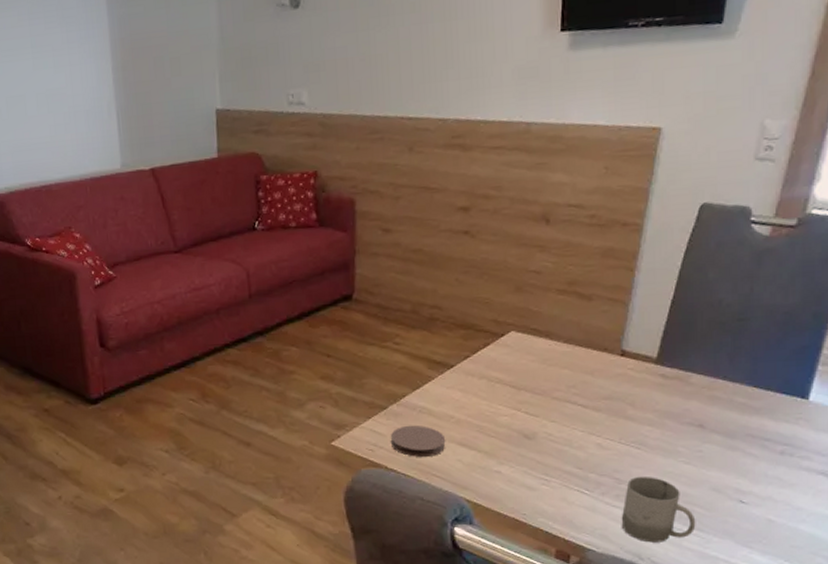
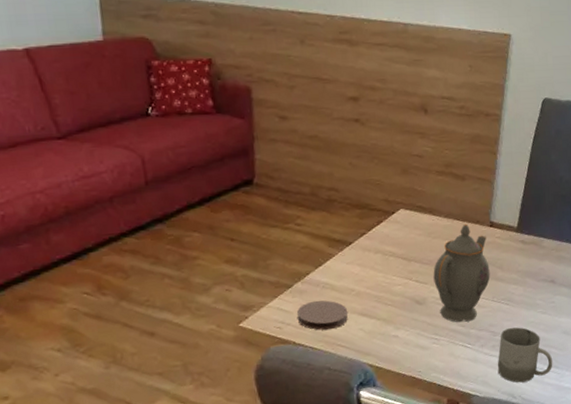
teapot: none [546,352,618,464] -> present [433,224,490,323]

